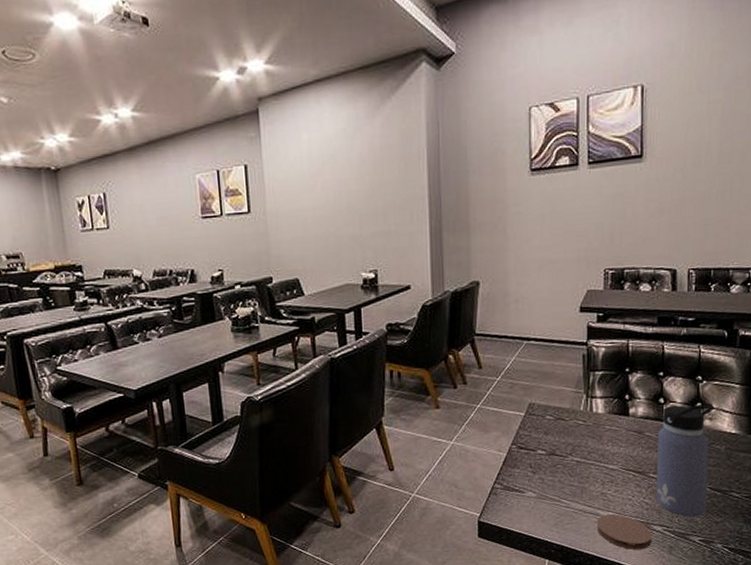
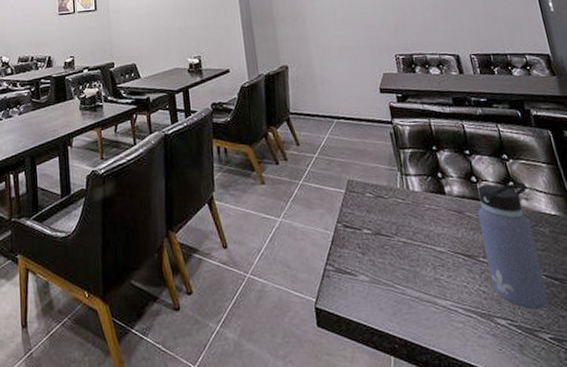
coaster: present [597,514,653,550] -> none [436,303,500,348]

